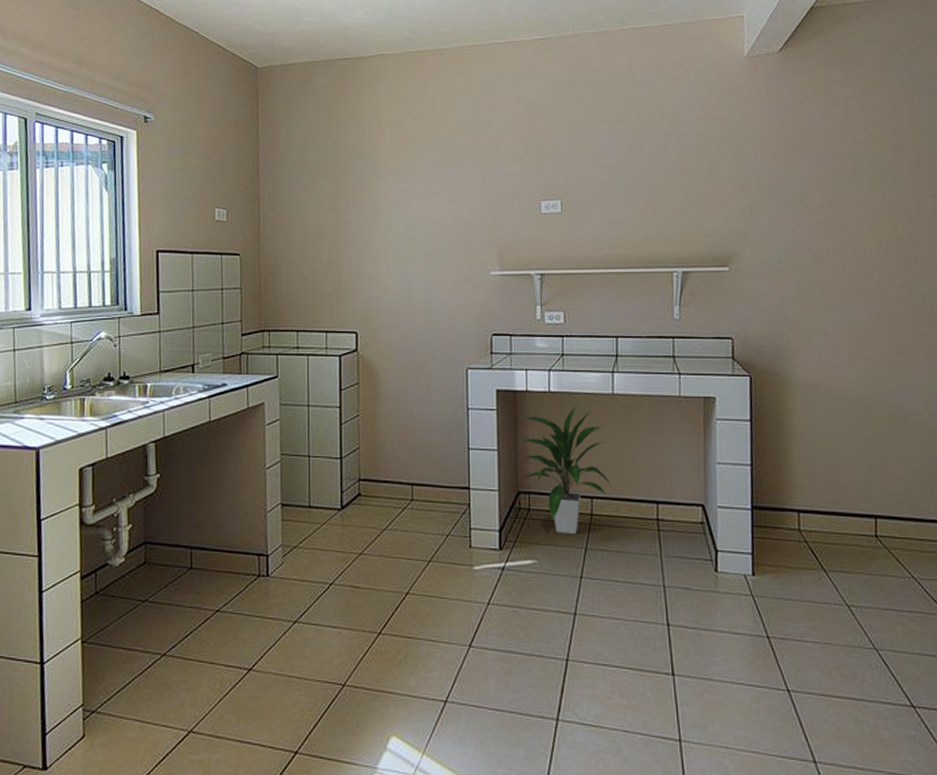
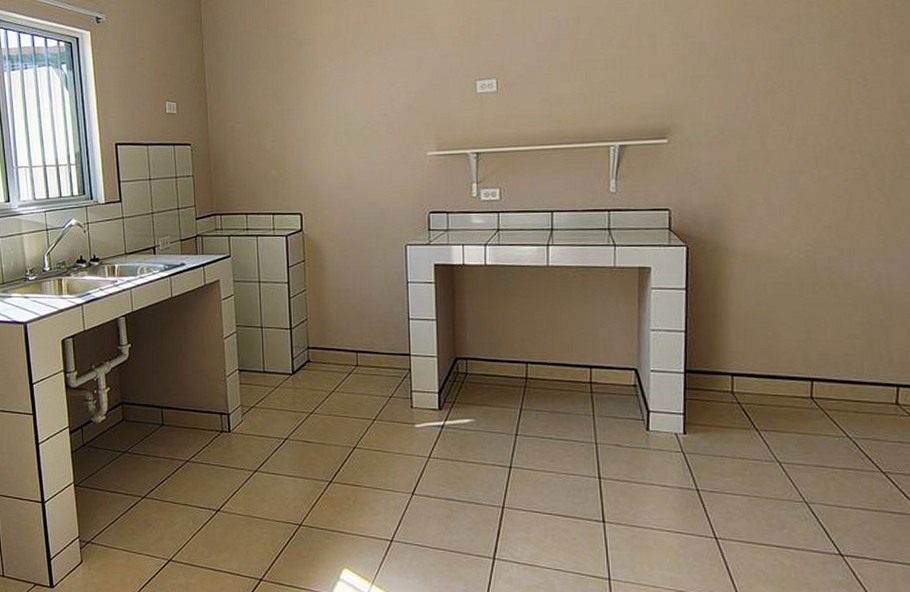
indoor plant: present [520,406,611,535] -> none [457,278,546,397]

